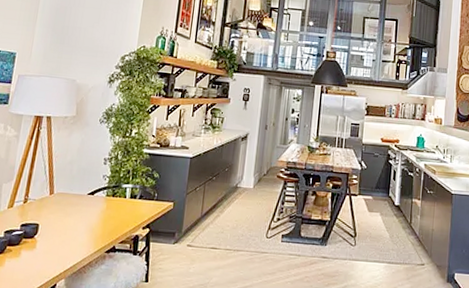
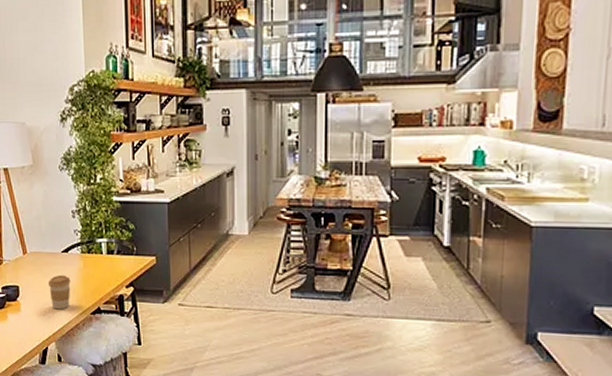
coffee cup: none [68,215,92,248] -> present [49,275,71,310]

